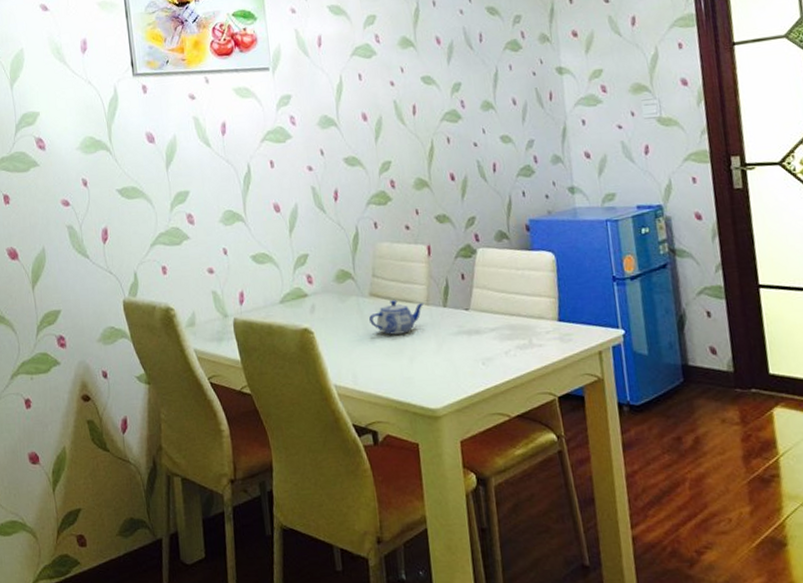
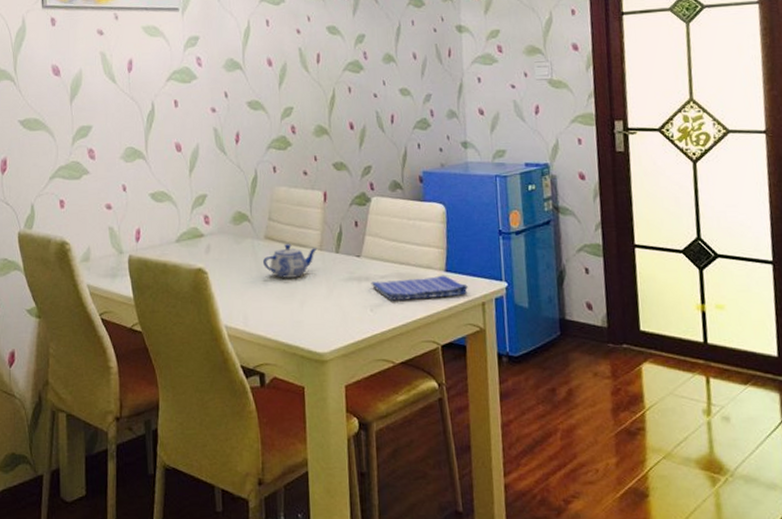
dish towel: none [481,324,583,353] -> present [371,275,468,301]

